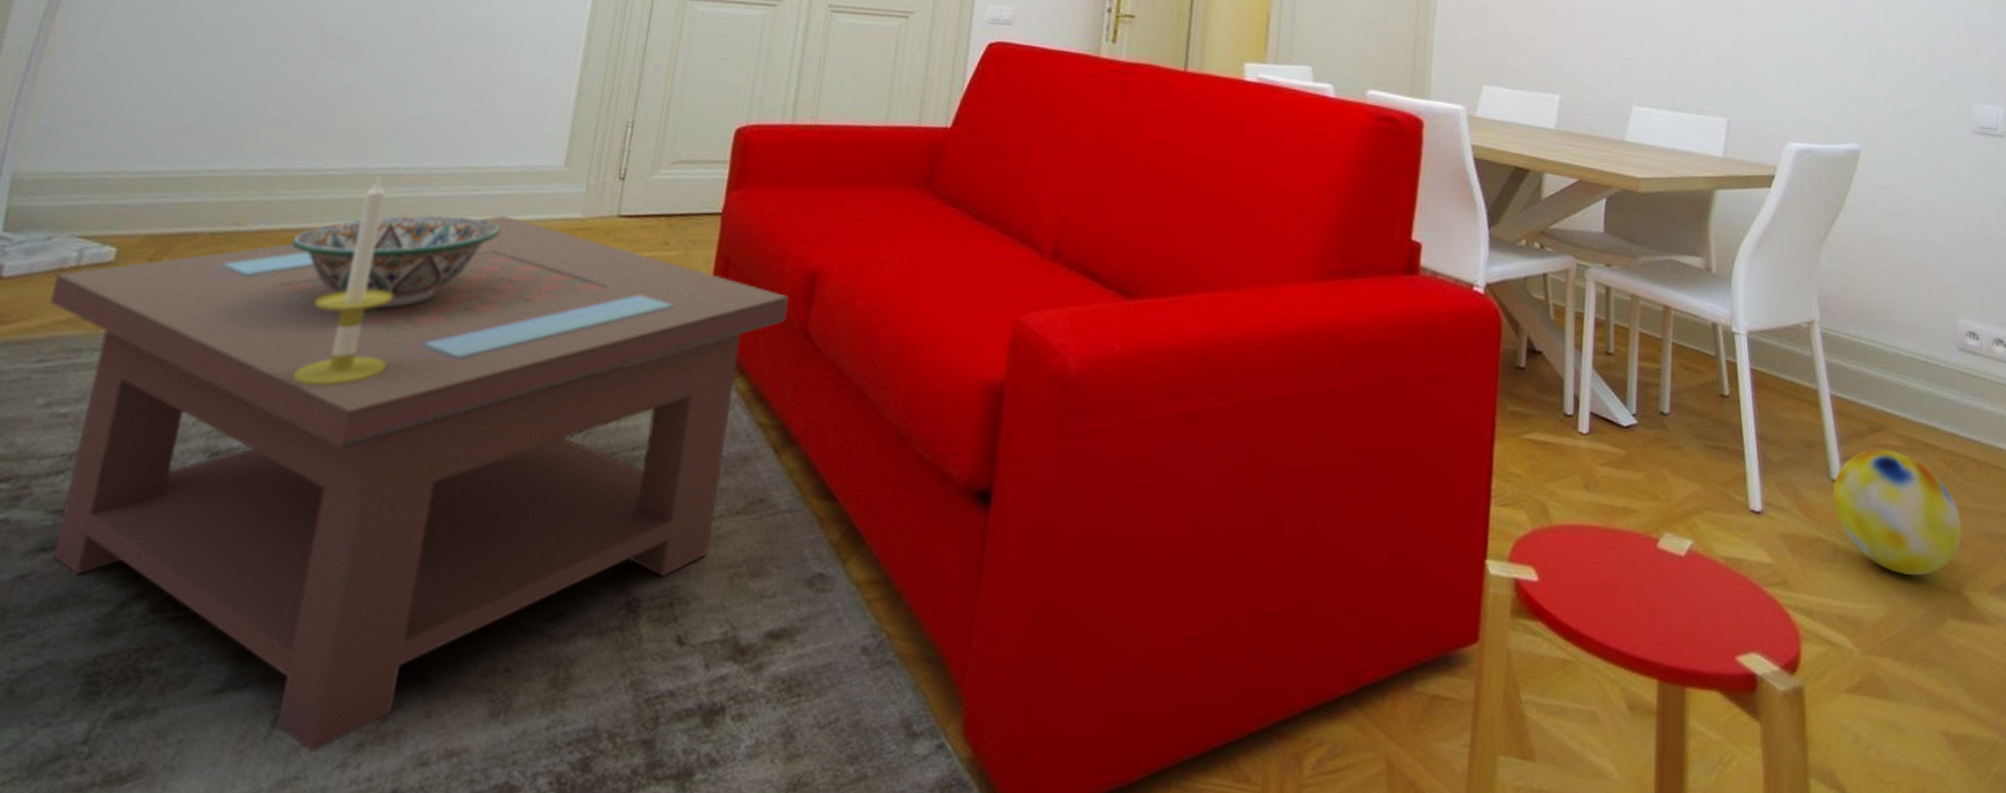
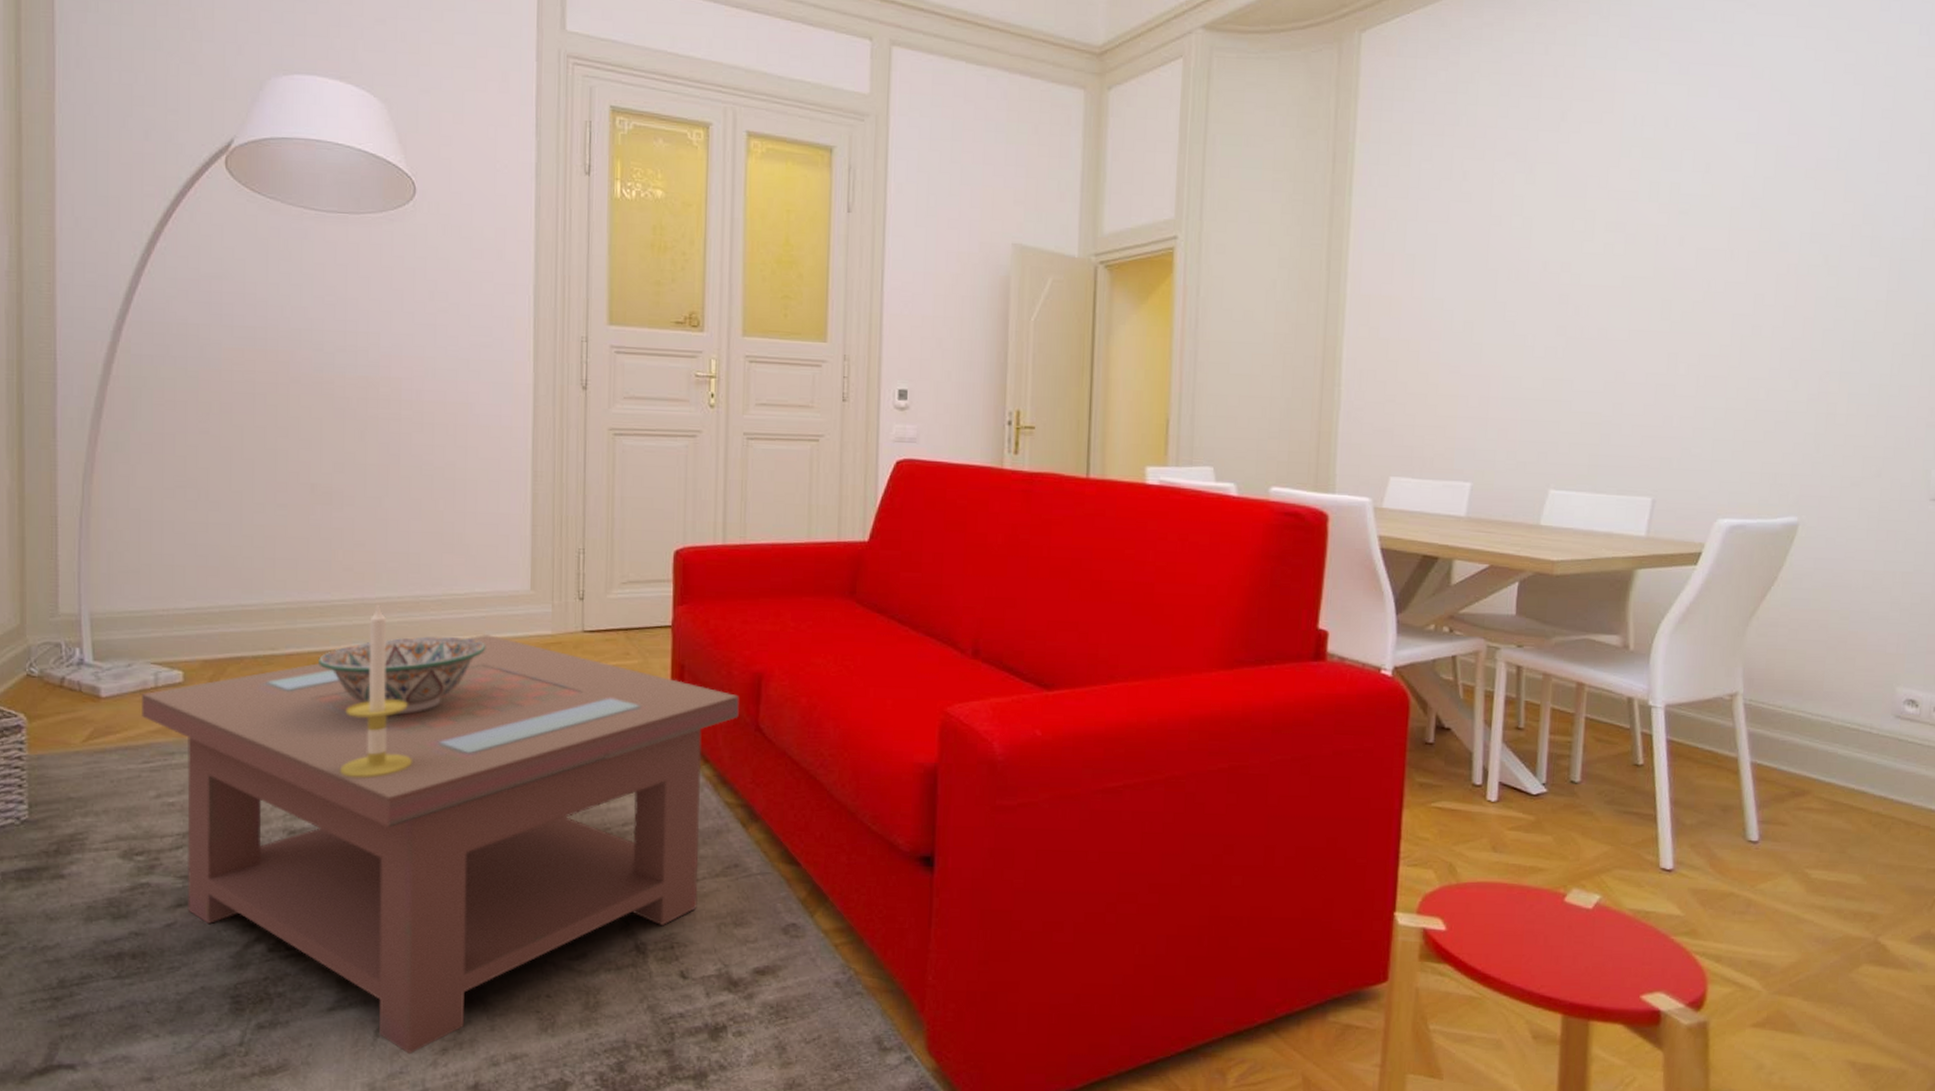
ball: present [1832,449,1962,576] -> none [1747,812,1884,927]

